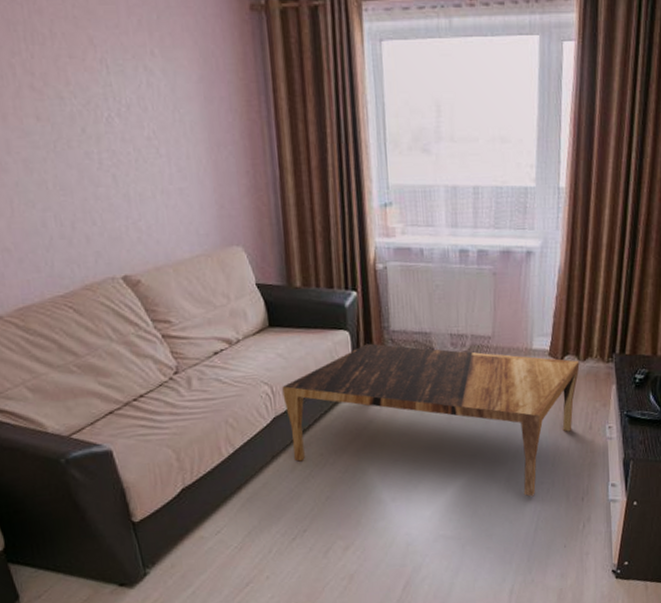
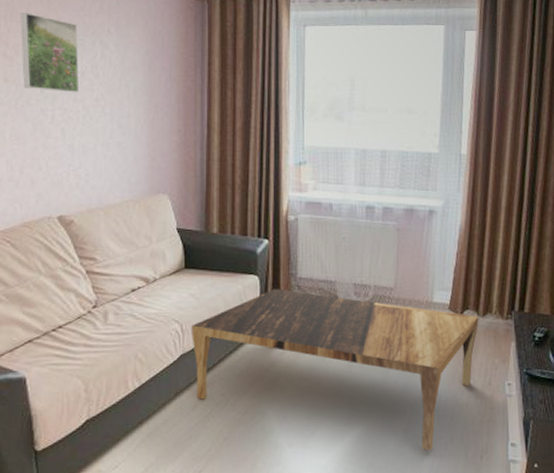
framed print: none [44,32,127,132] -> present [21,13,80,93]

